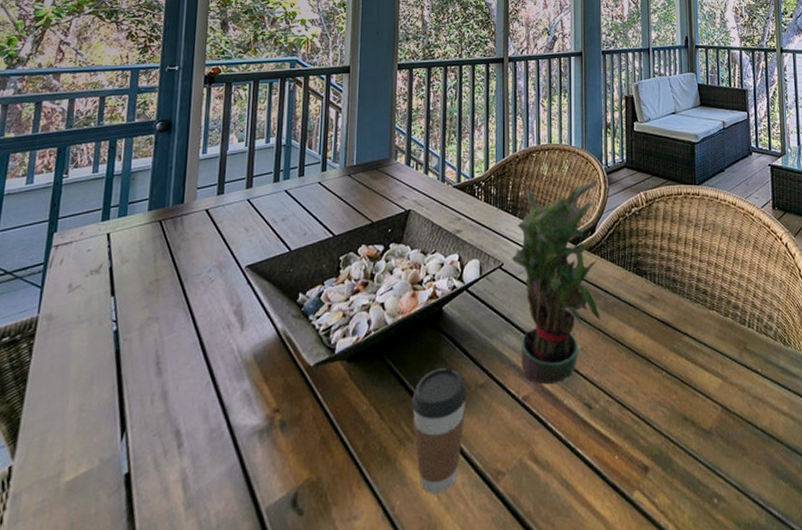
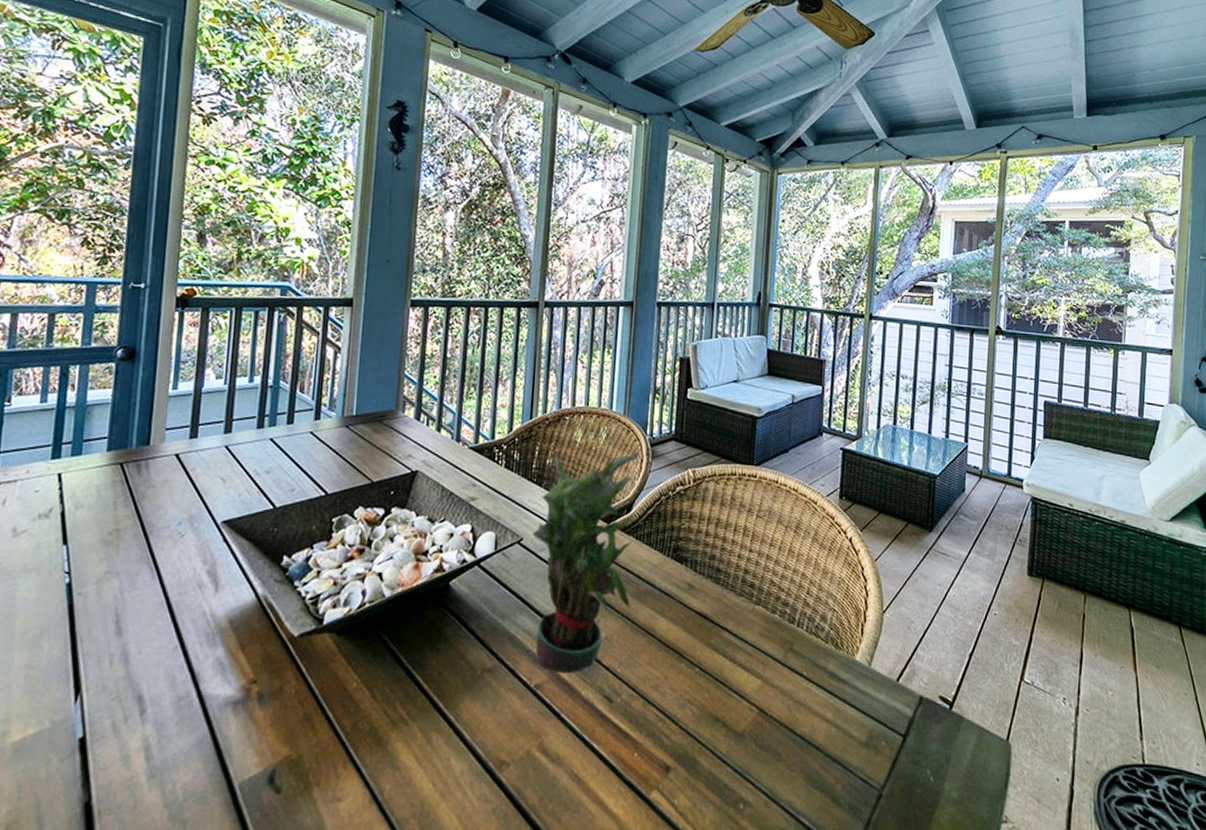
coffee cup: present [411,368,467,495] -> none [408,648,472,781]

